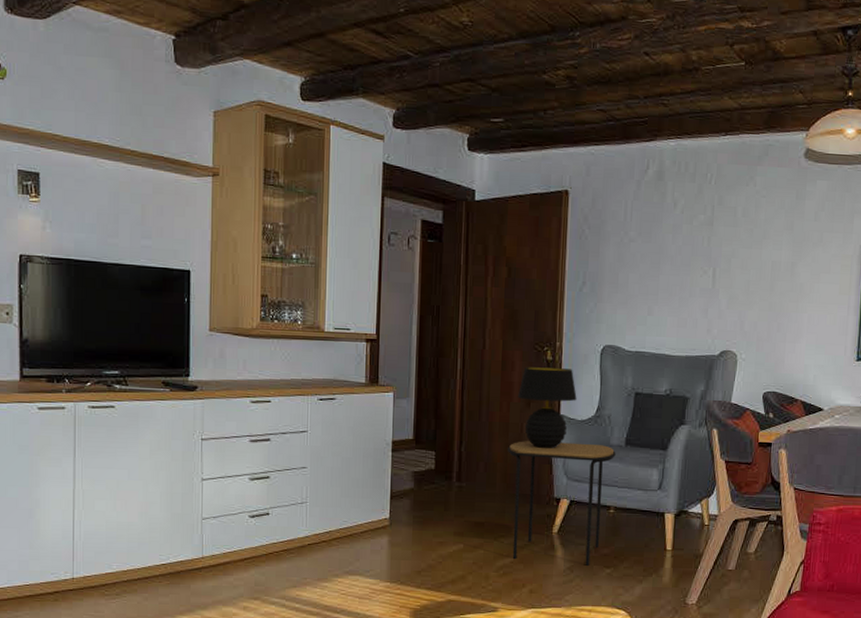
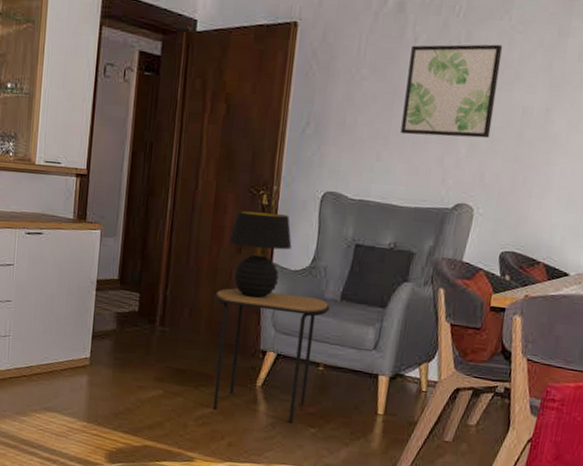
wall art: none [668,207,751,291] -> present [400,44,503,139]

